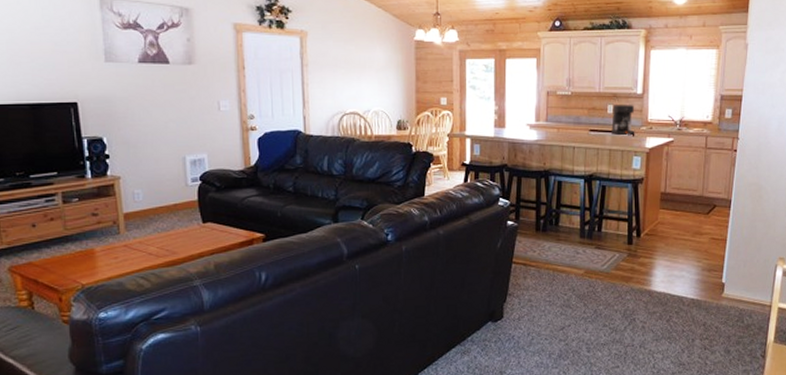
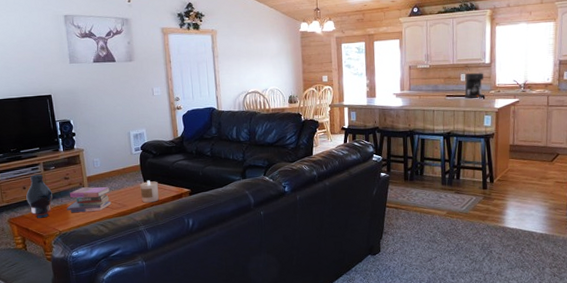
vase: none [36,207,74,267] -> present [26,174,53,218]
books: none [94,227,157,261] -> present [67,186,112,213]
candle: none [196,221,223,250] -> present [140,180,160,203]

